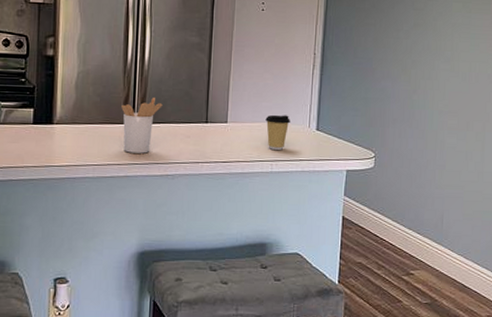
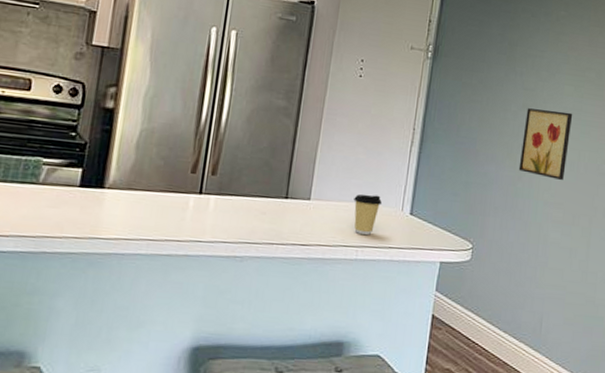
utensil holder: present [121,97,163,153] -> none [186,164,237,230]
wall art: none [413,27,462,90] -> present [518,108,573,180]

